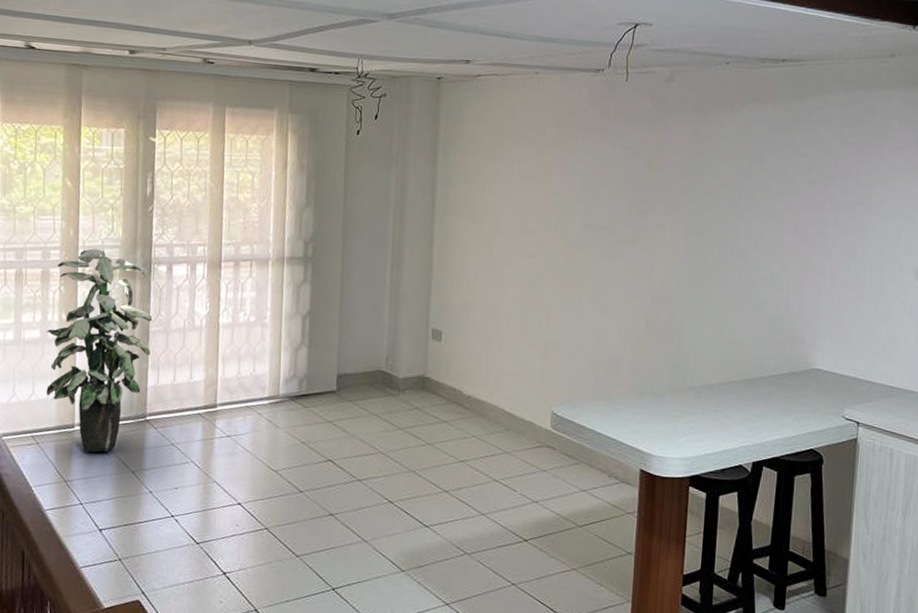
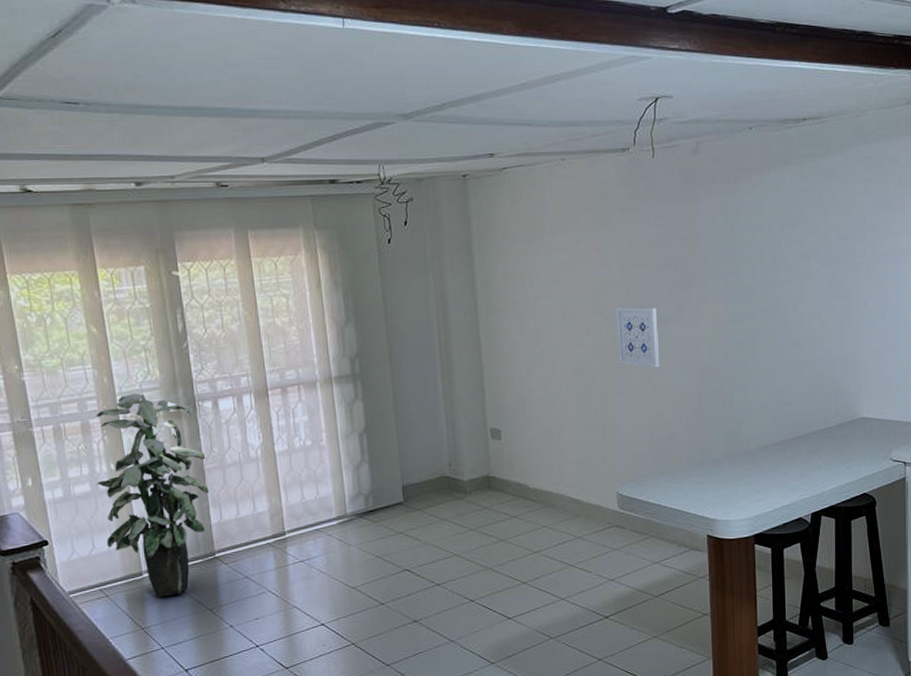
wall art: none [569,223,614,290] -> present [616,306,660,368]

